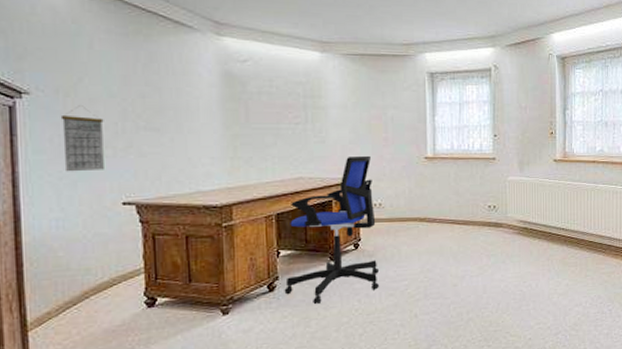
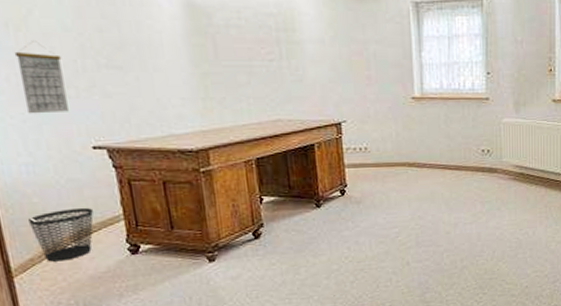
wastebasket: none [52,261,115,315] -> present [29,207,94,262]
office chair: present [284,155,379,305] -> none [270,95,368,252]

